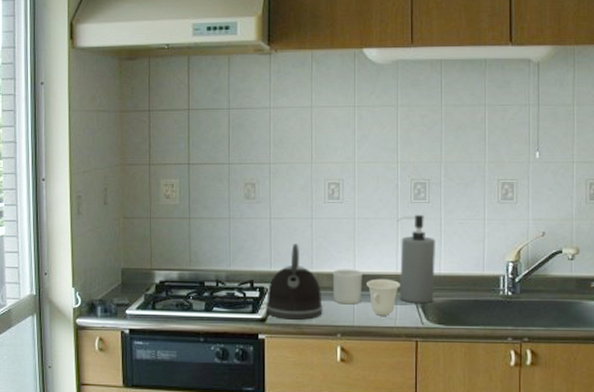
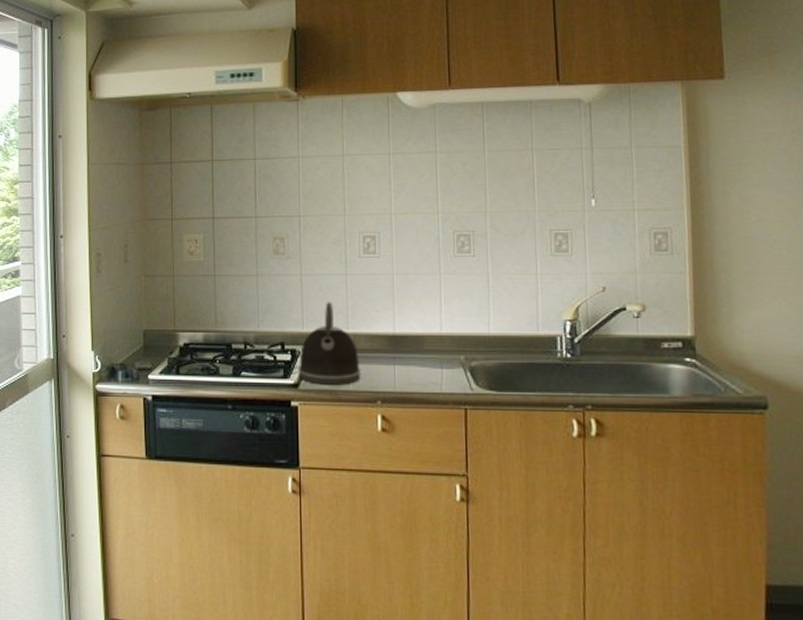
mug: present [332,269,363,305] -> none [370,329,404,368]
cup: present [367,278,401,316] -> none [408,340,447,381]
soap dispenser: present [396,215,435,303] -> none [438,270,484,367]

